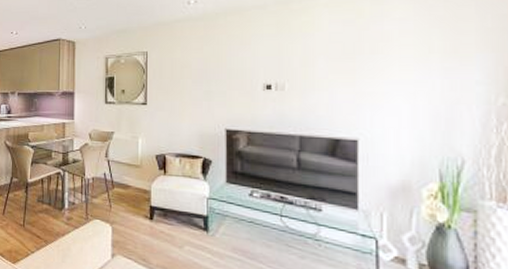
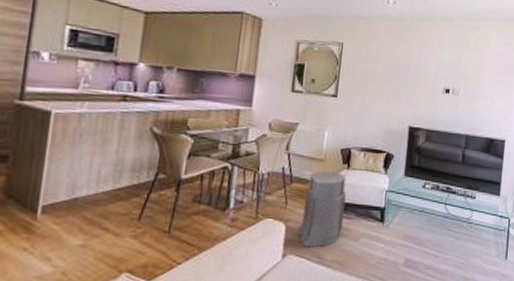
air purifier: none [123,177,165,251] -> present [298,171,346,248]

